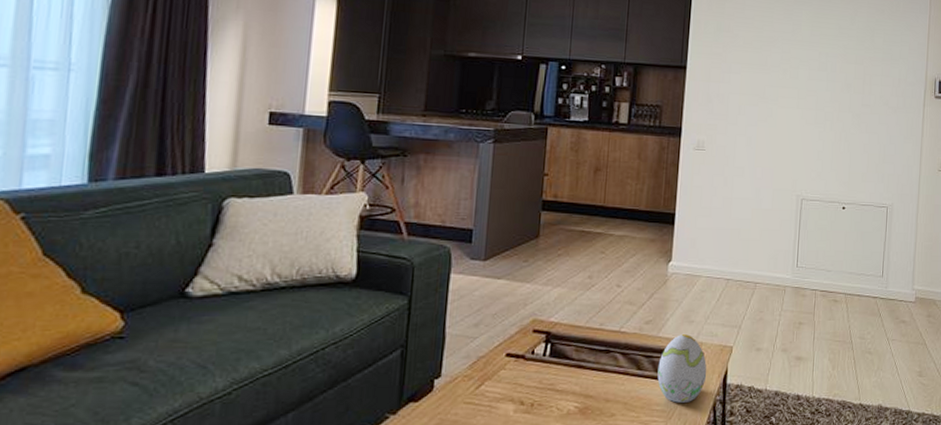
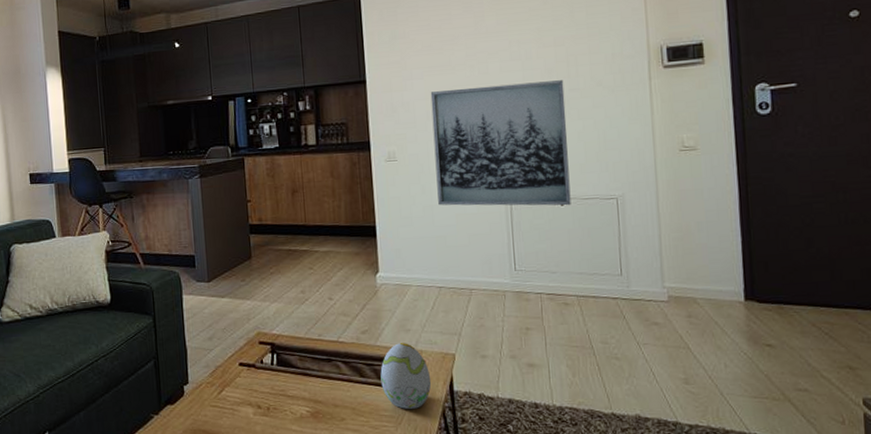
wall art: none [738,88,859,210] -> present [430,80,571,206]

